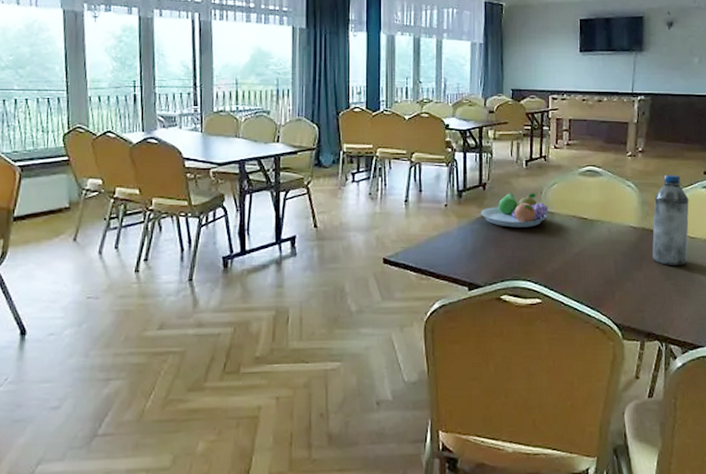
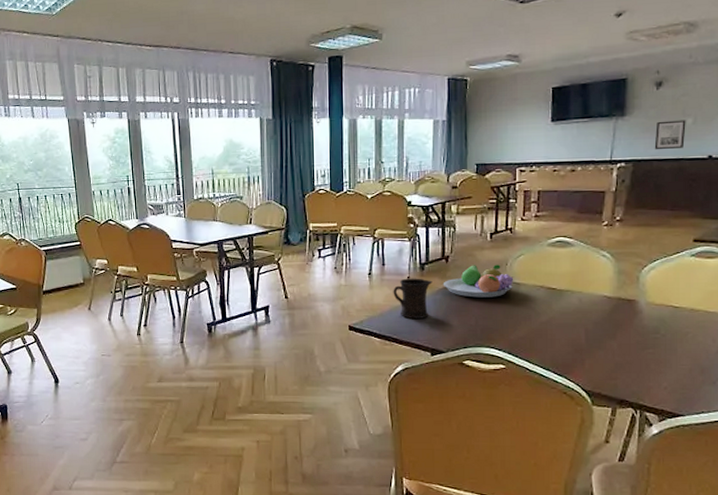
mug: none [430,206,470,250] -> present [393,278,433,319]
water bottle: present [652,174,689,266] -> none [628,243,674,336]
wall art: none [668,58,694,86] -> present [654,120,686,150]

